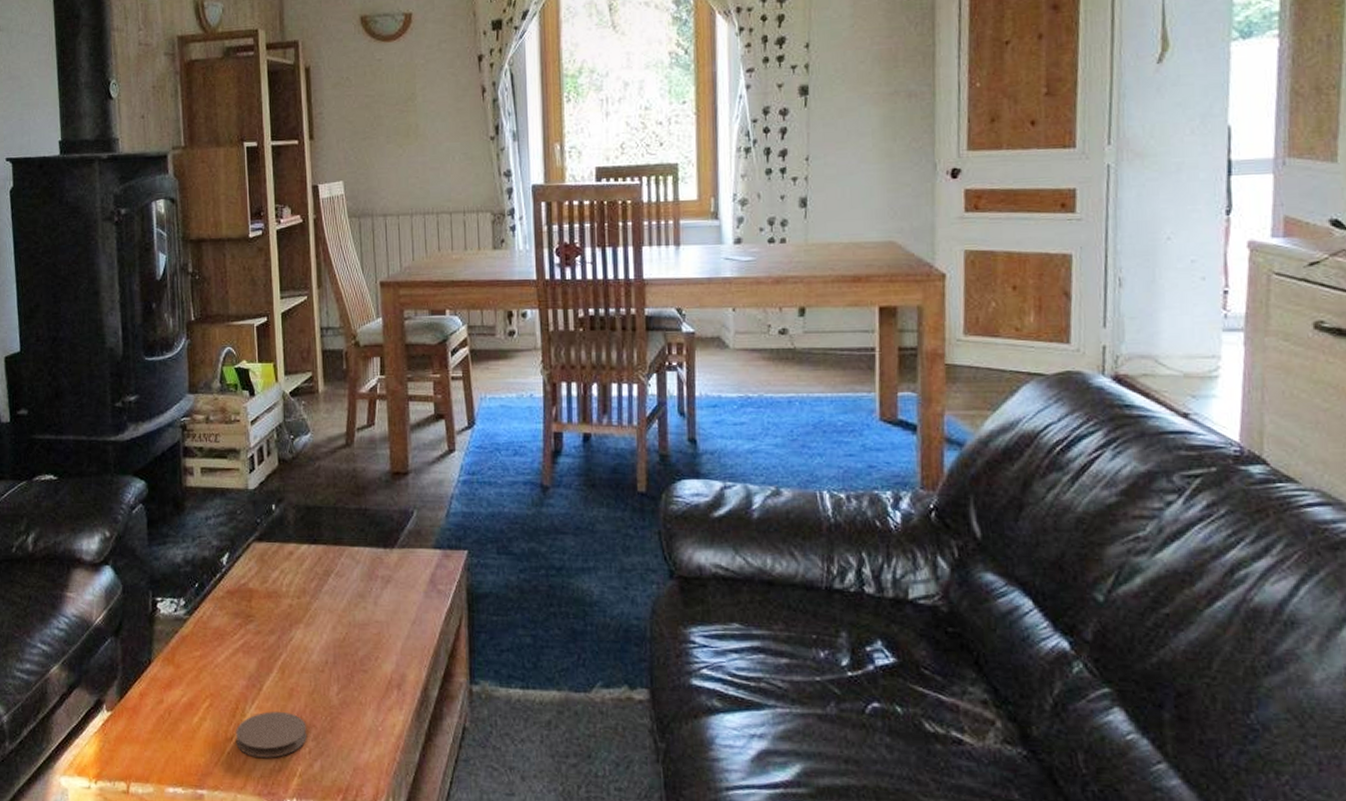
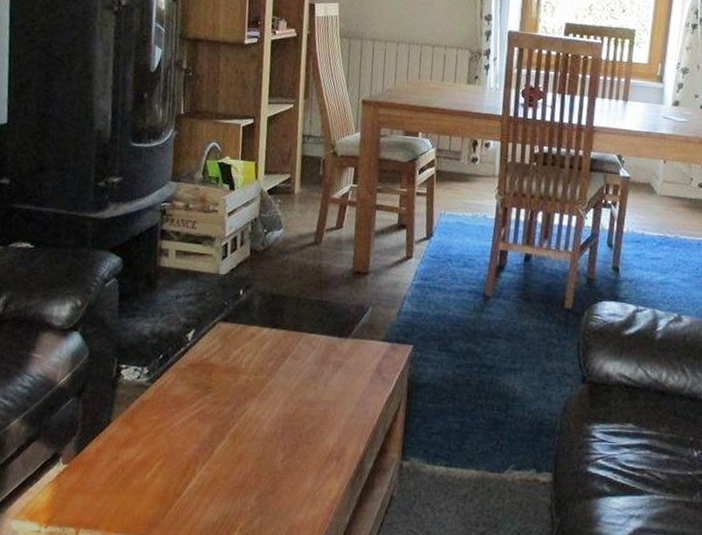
coaster: present [236,712,307,758] -> none [184,473,251,514]

